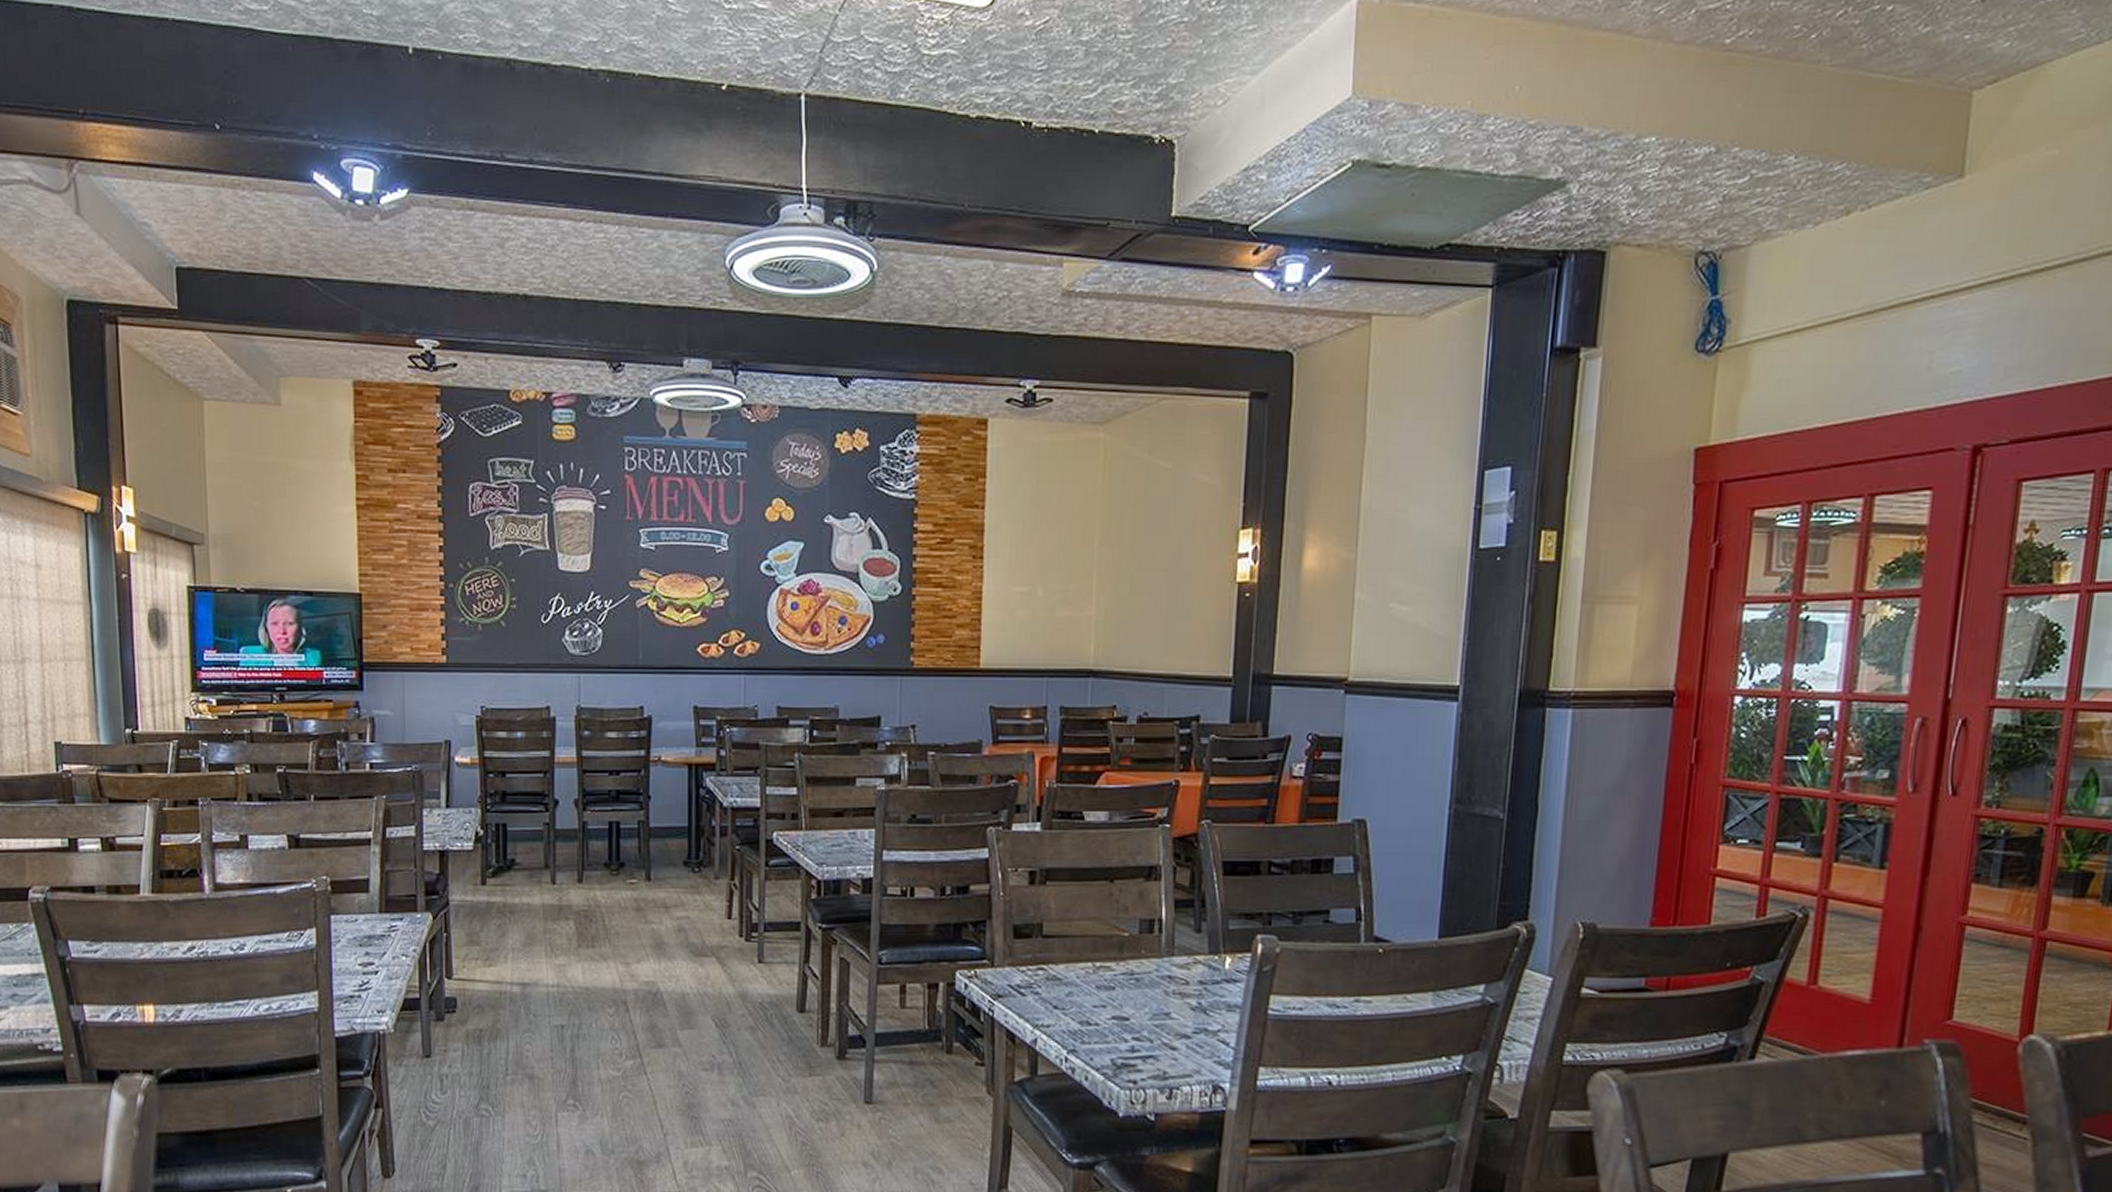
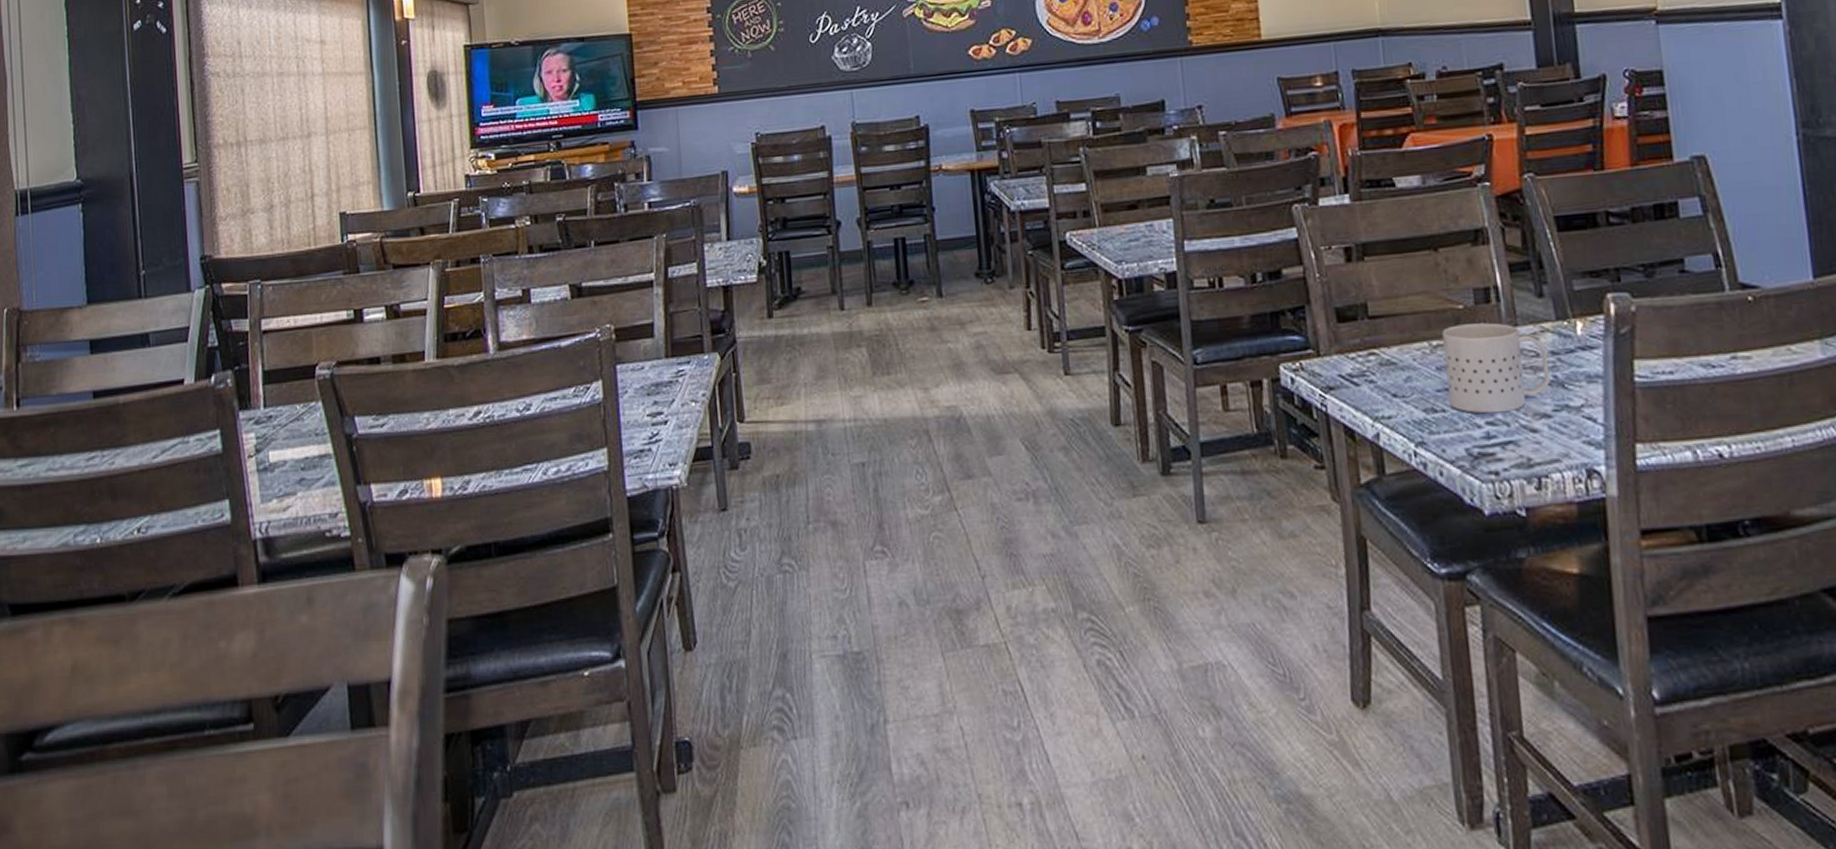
mug: none [1103,950,1197,1031] -> present [1441,322,1551,414]

